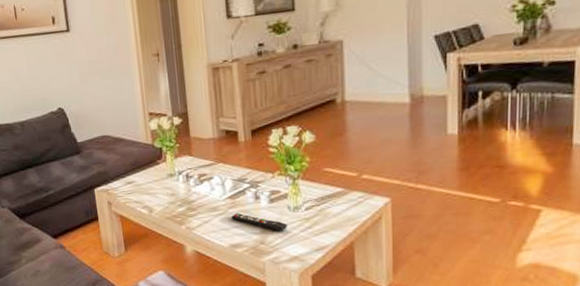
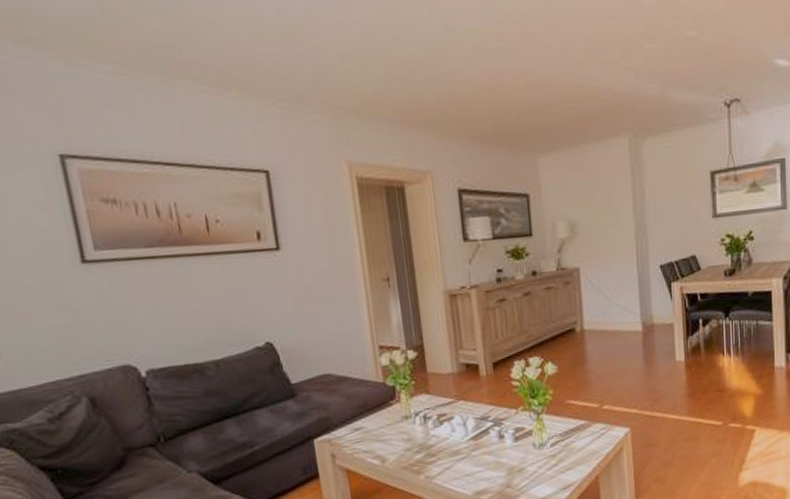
remote control: present [231,212,287,231] -> none [474,454,533,472]

